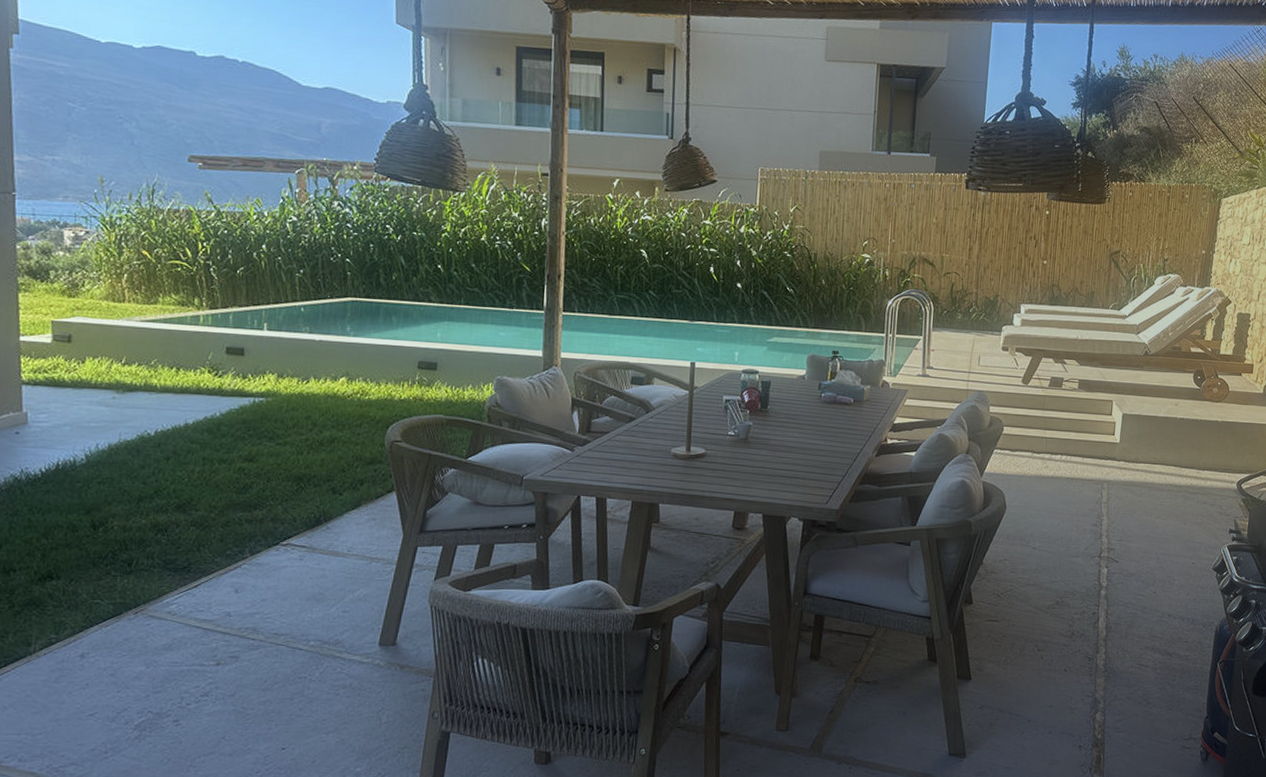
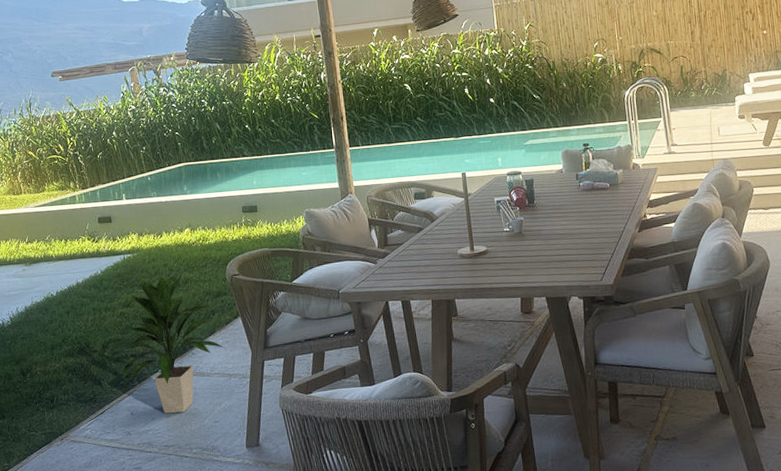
indoor plant: none [230,429,371,597] -> present [119,273,225,414]

